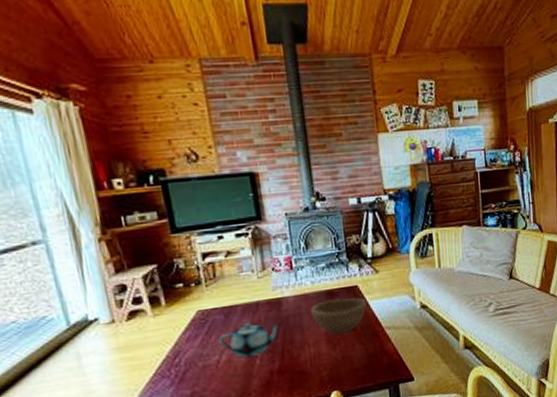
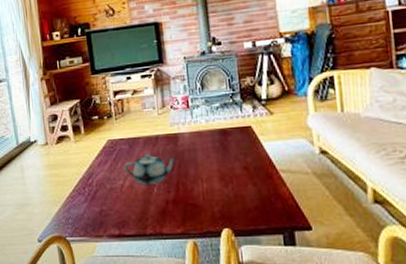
bowl: present [311,297,367,334] -> none [204,137,261,172]

